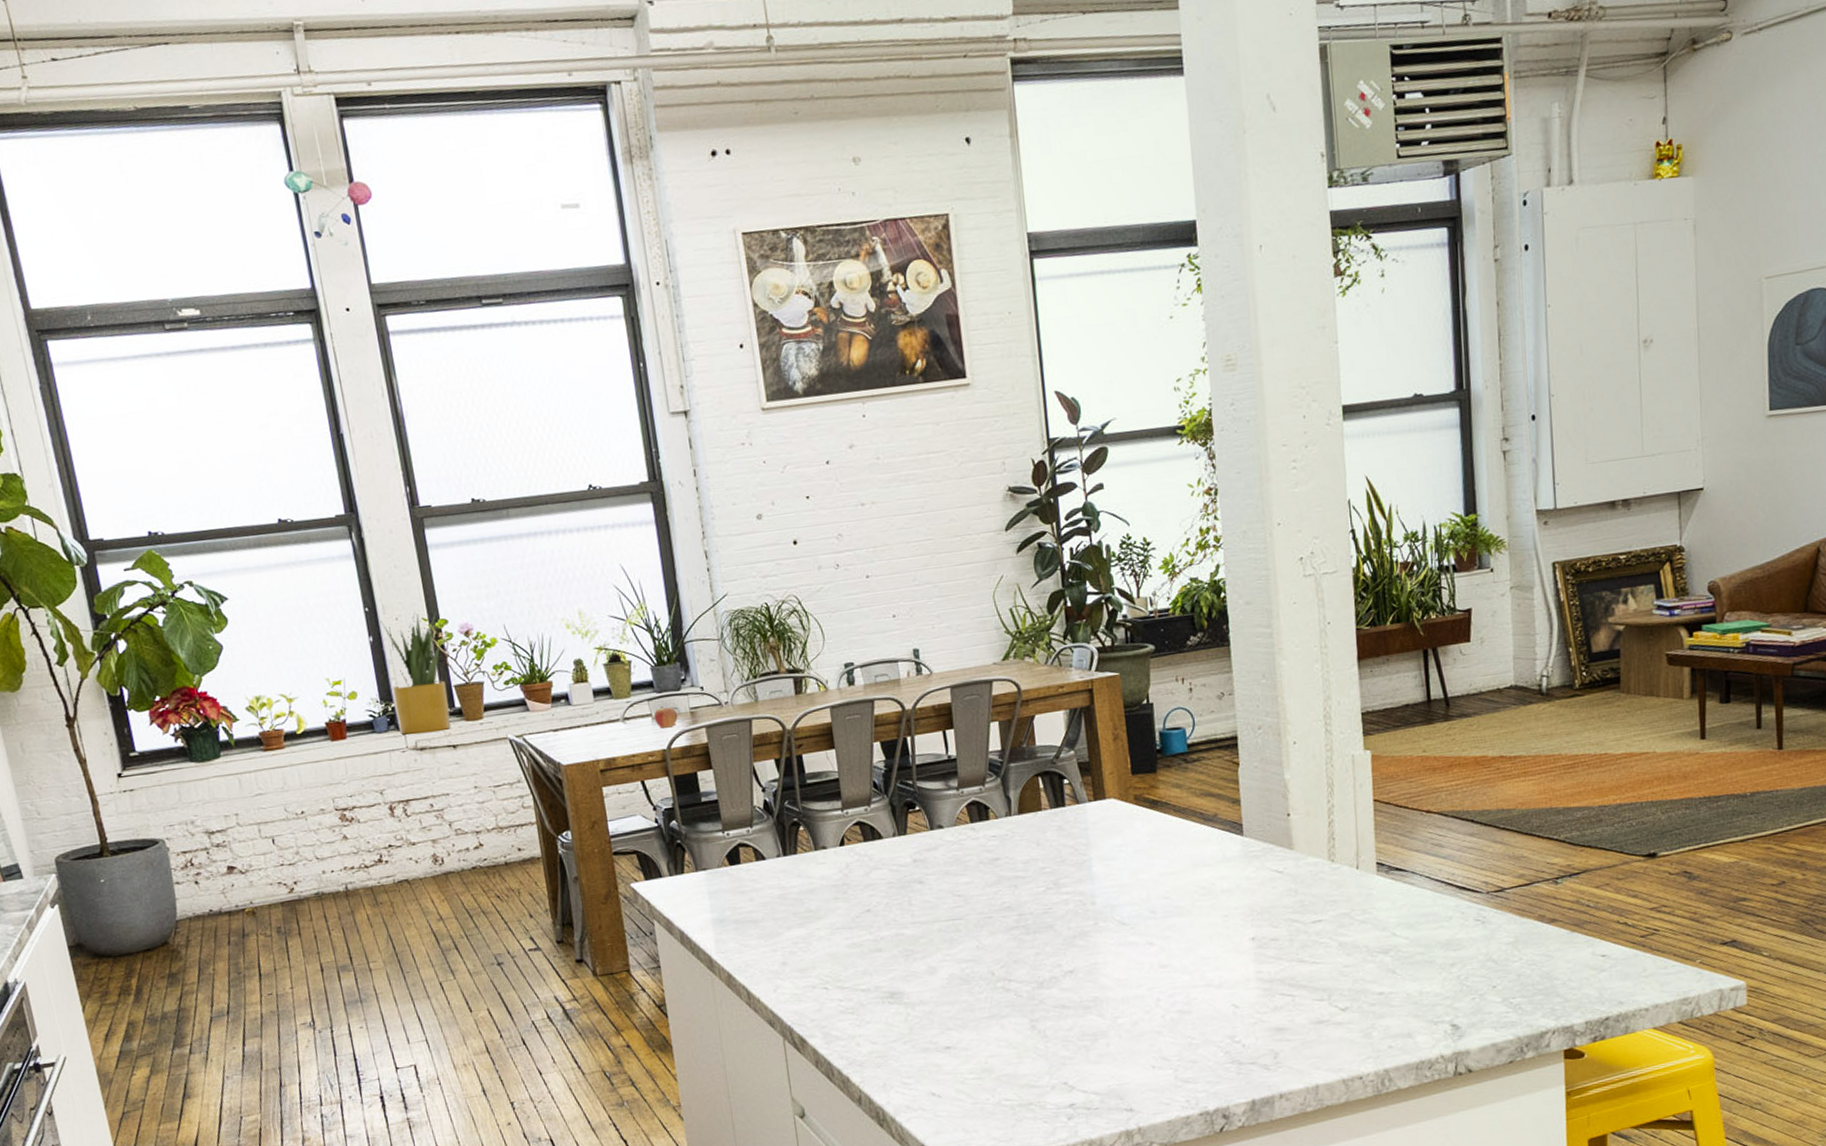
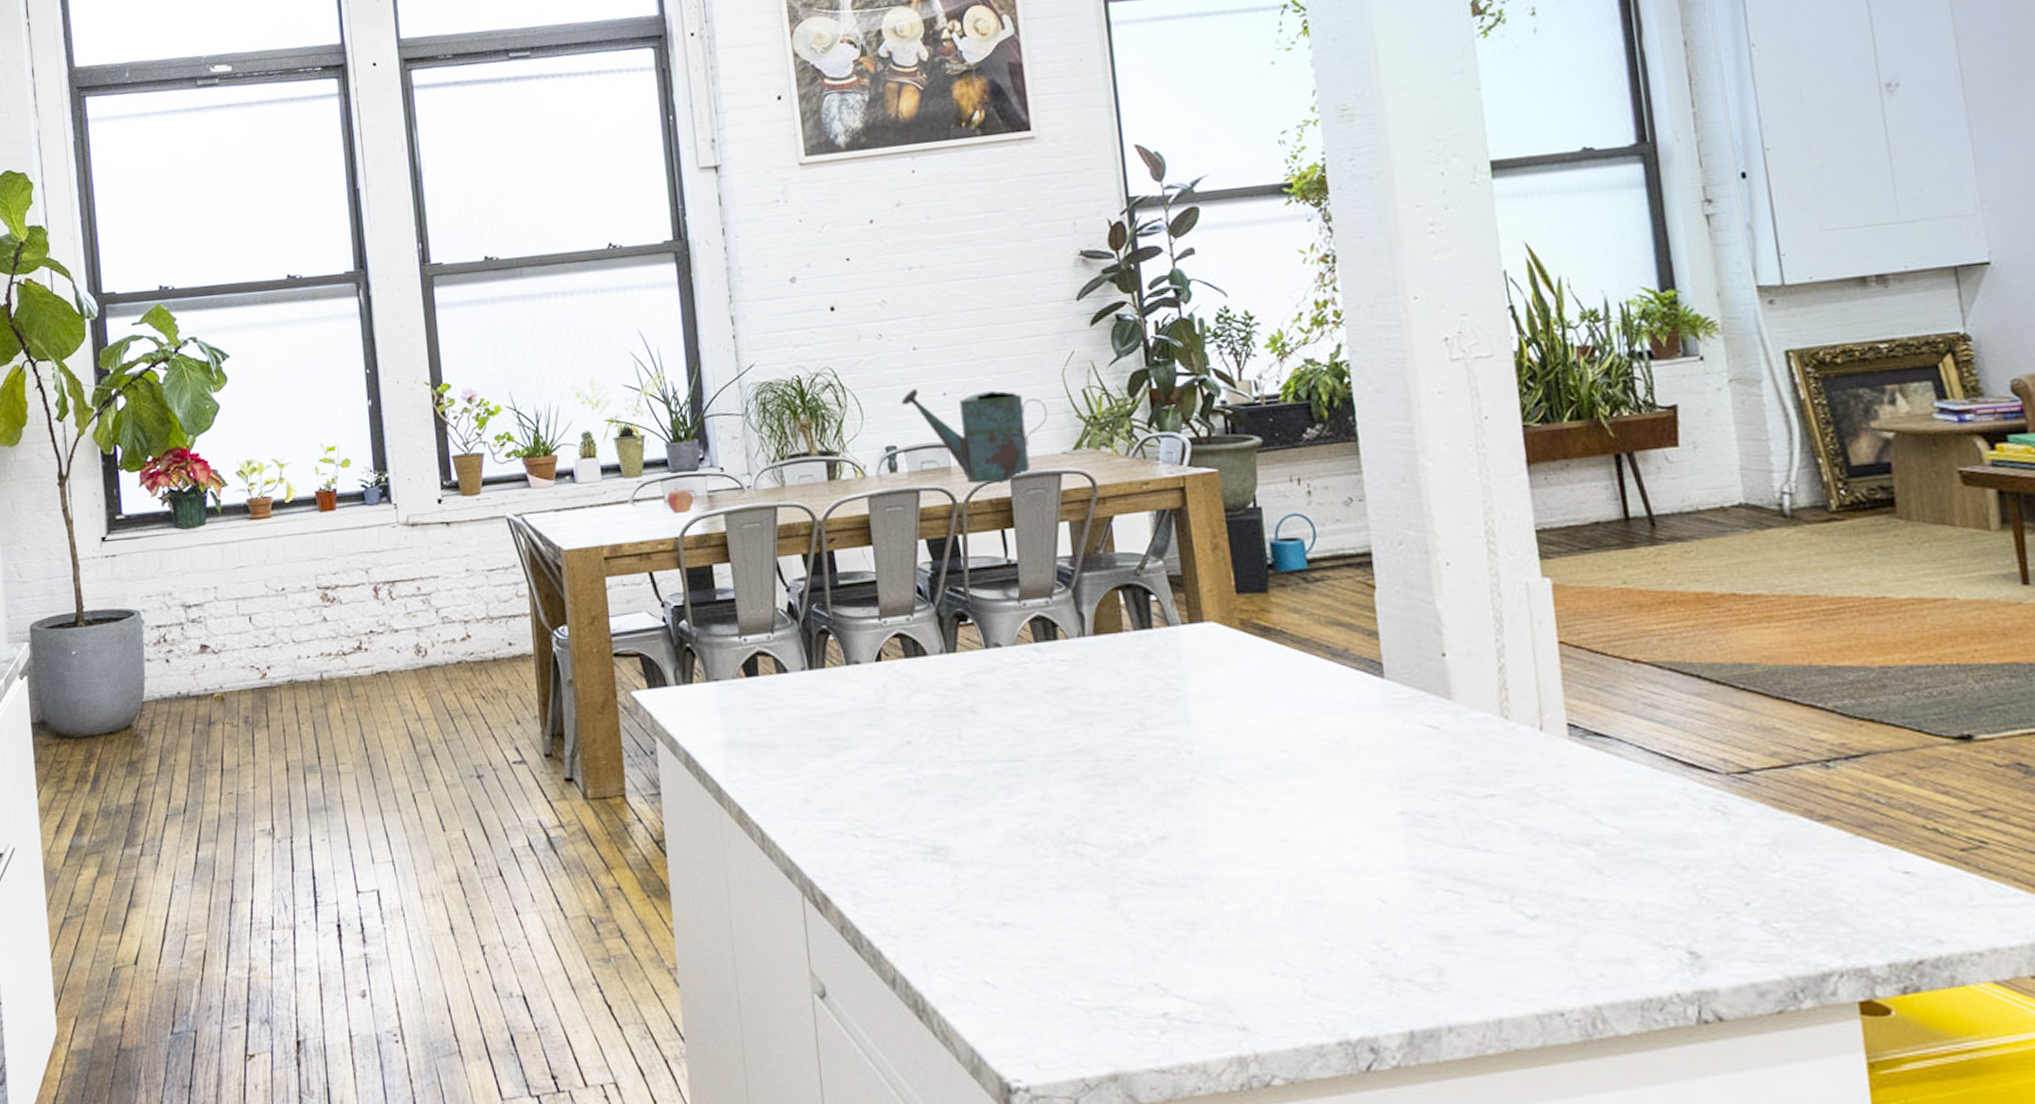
planter: present [380,613,450,736] -> none [380,376,446,509]
watering can: none [857,611,981,693] -> present [901,388,1048,484]

